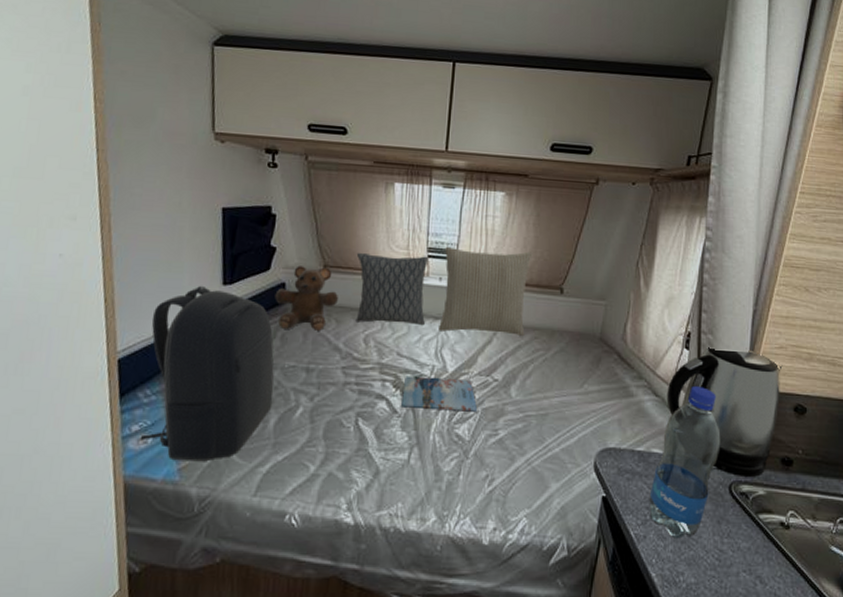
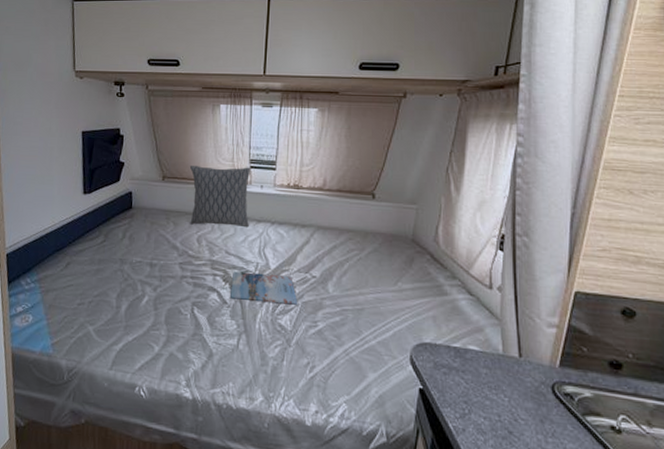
backpack: present [140,285,275,462] -> none [23,194,125,339]
teddy bear: present [274,265,339,331] -> none [124,177,176,232]
pillow: present [439,246,533,336] -> none [261,158,345,237]
bottle: present [649,385,722,539] -> none [467,286,542,435]
kettle: present [666,344,783,478] -> none [481,246,607,379]

